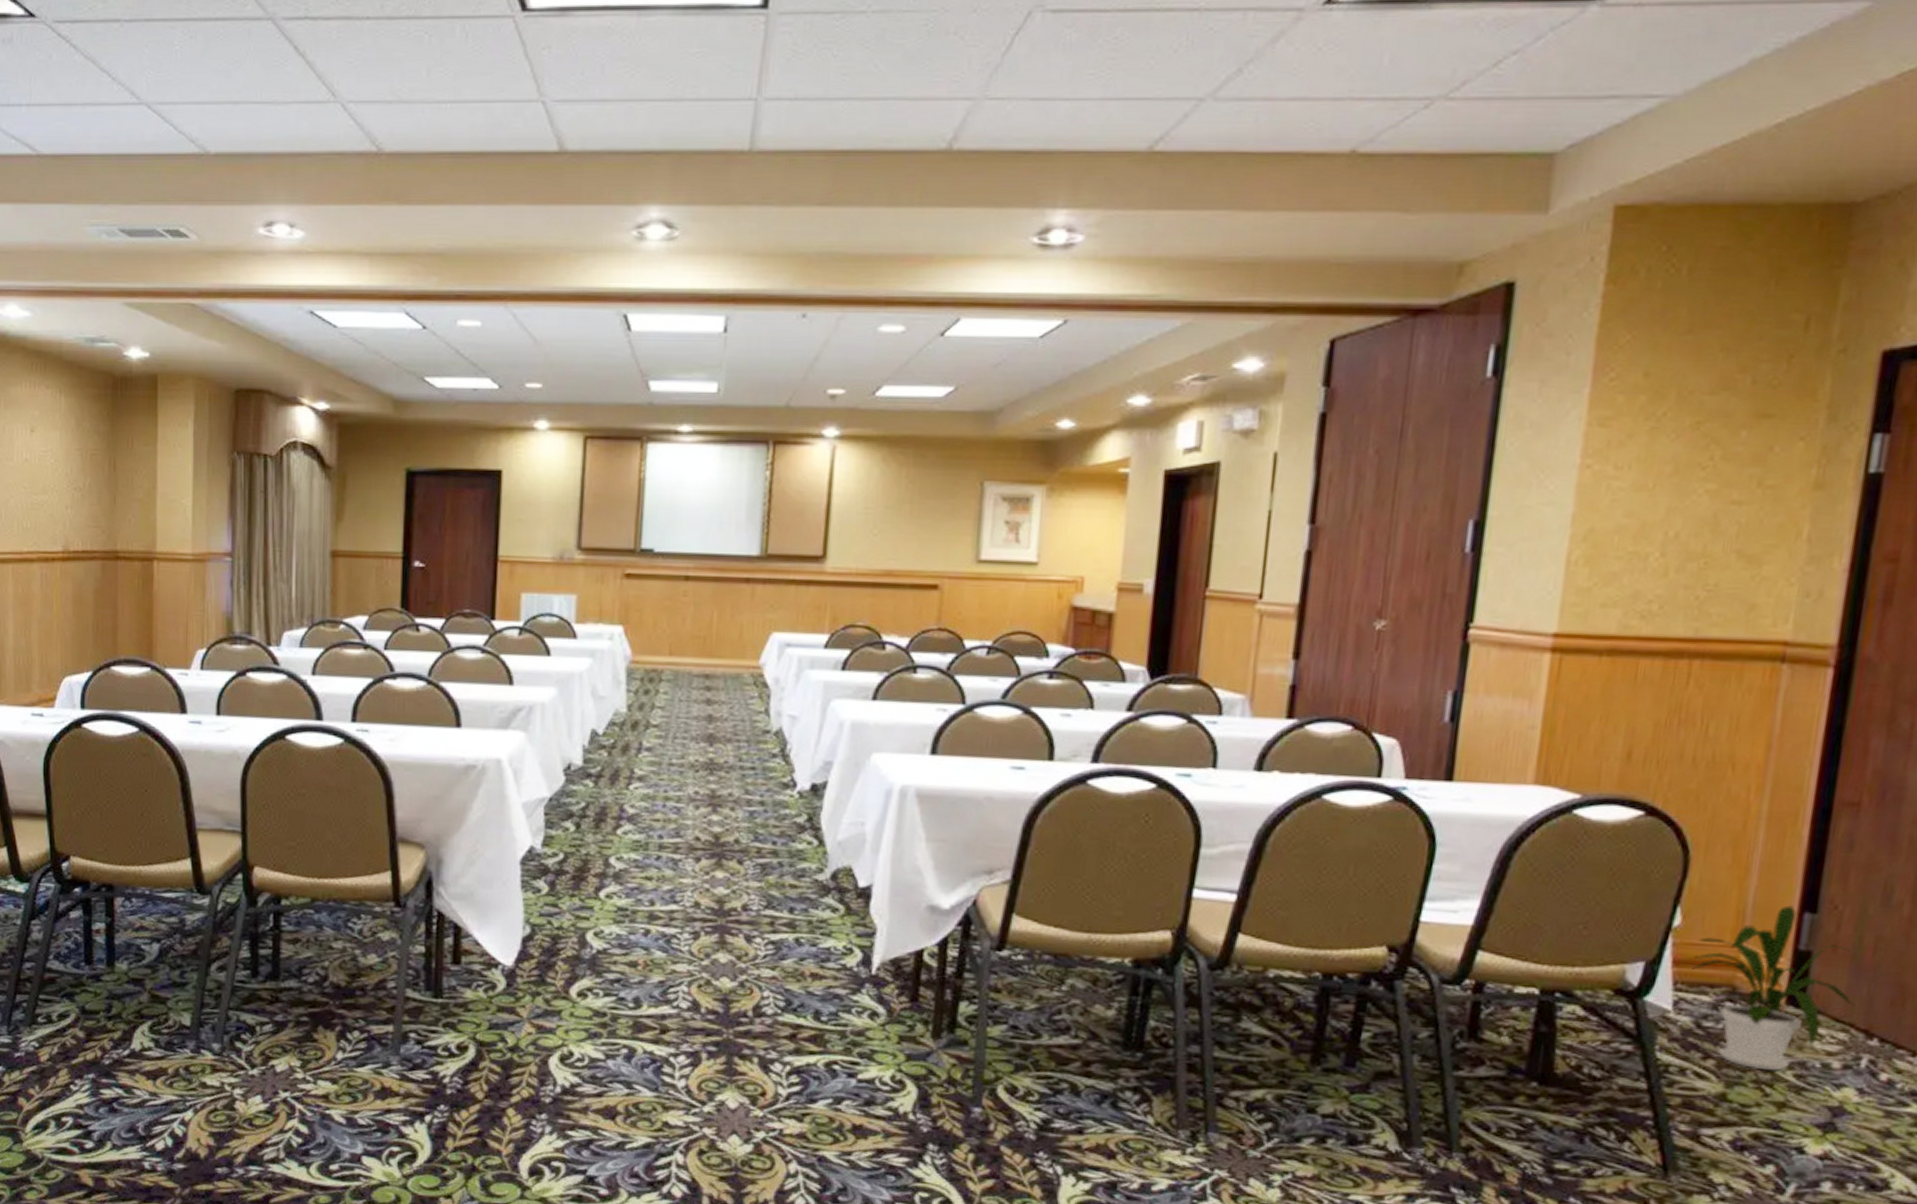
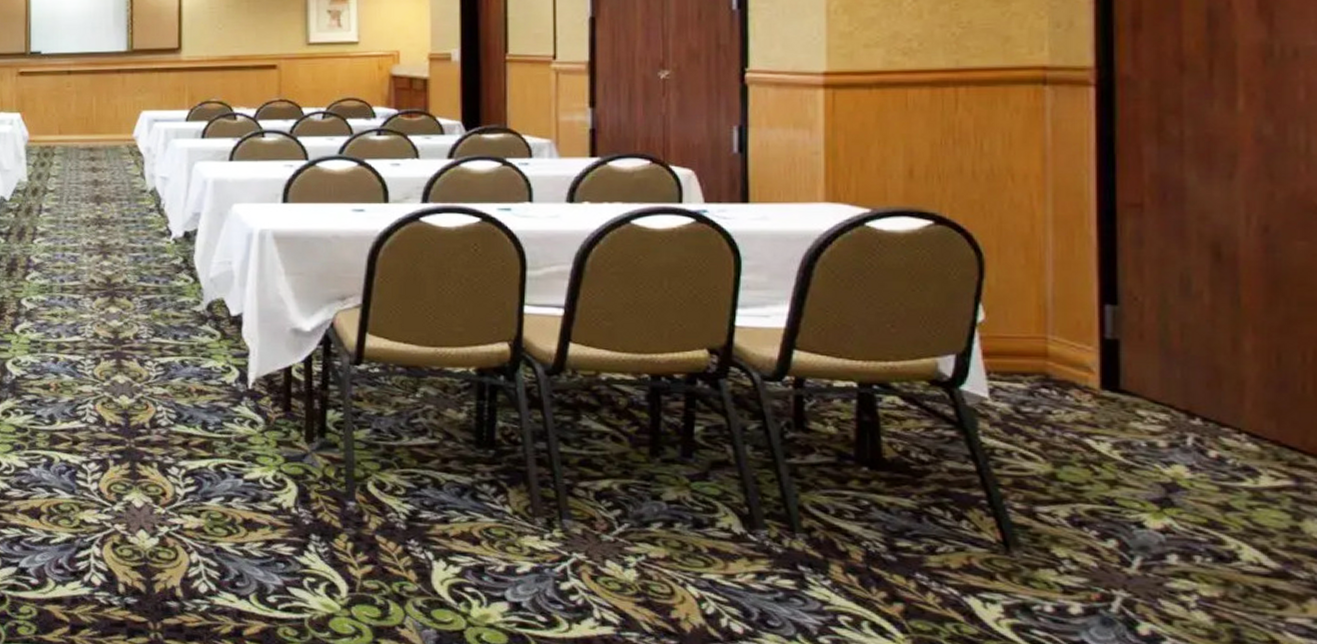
house plant: present [1692,905,1855,1071] -> none [1003,298,1171,451]

